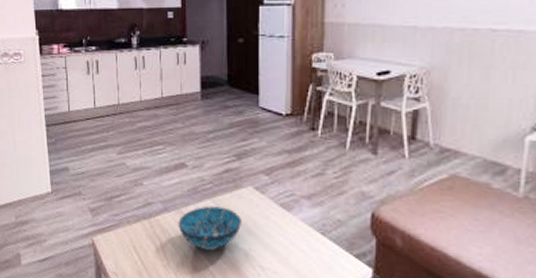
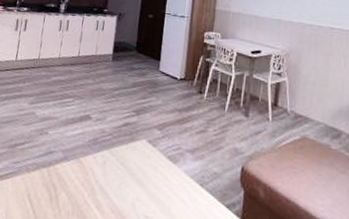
decorative bowl: present [178,206,243,251] -> none [74,156,134,200]

